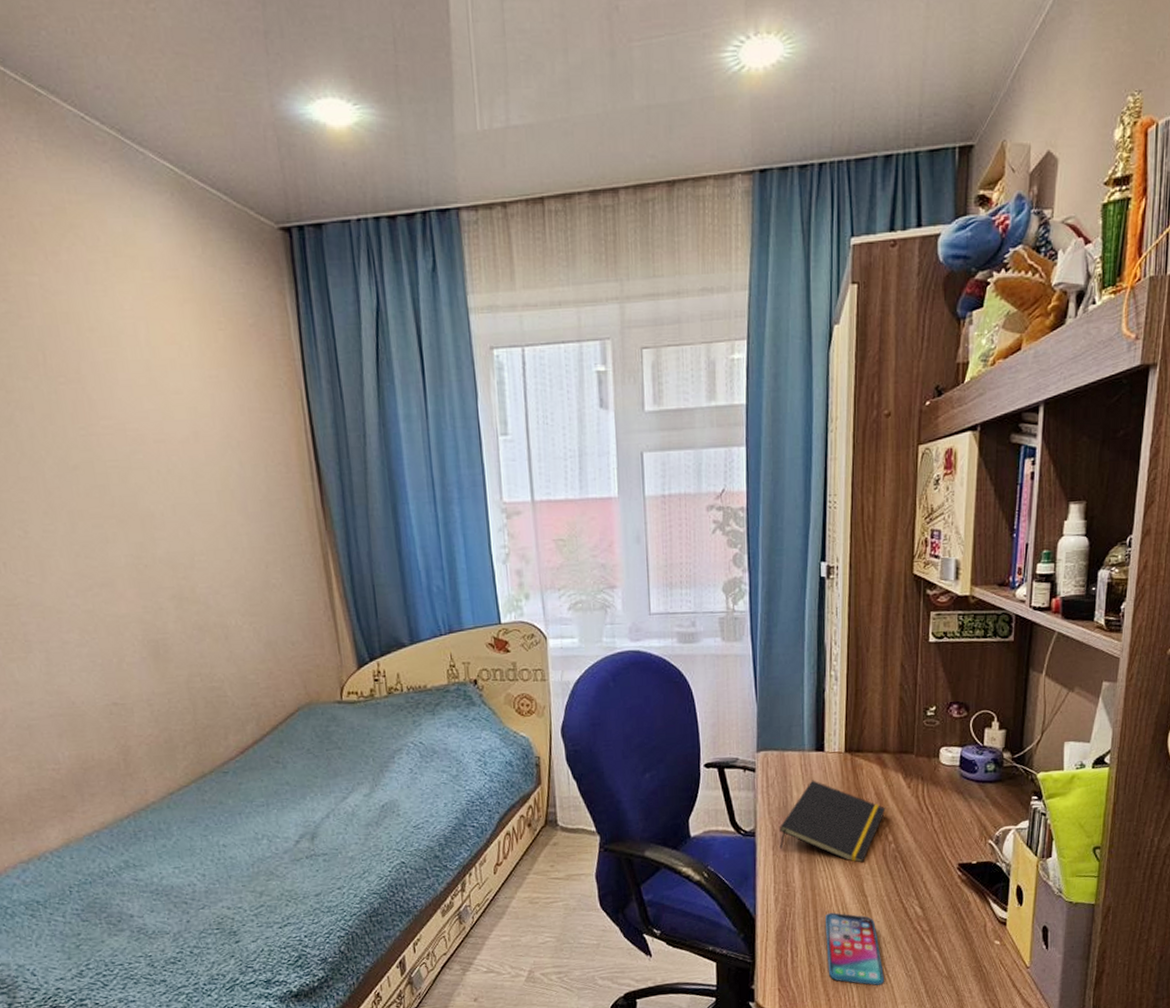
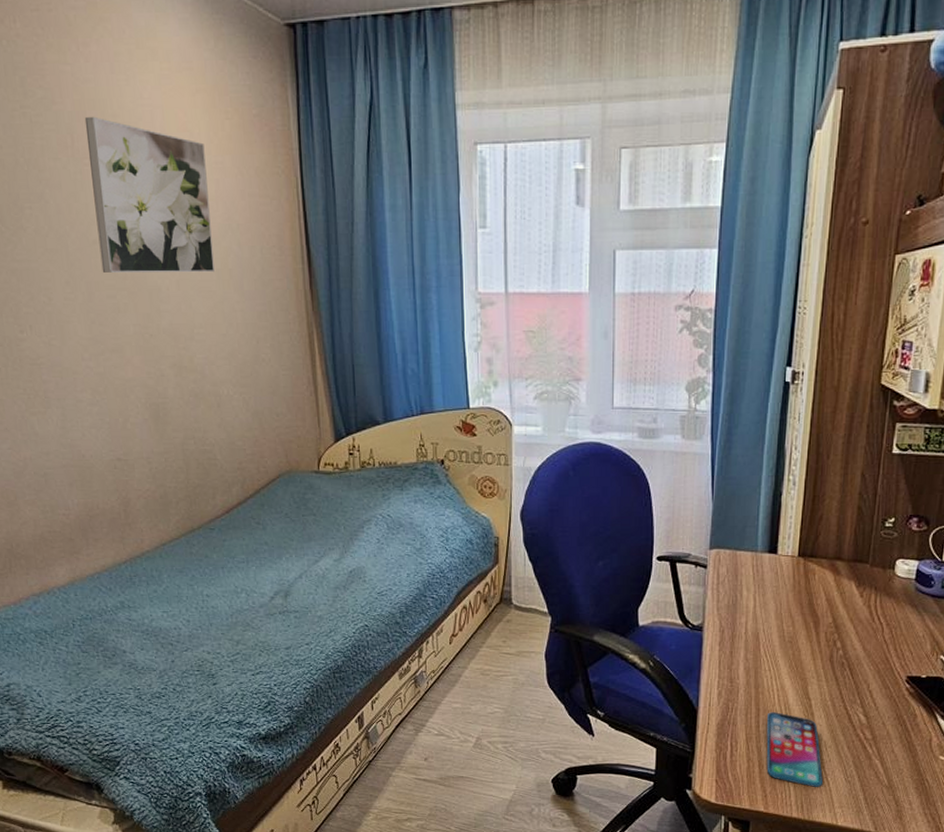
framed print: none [57,331,214,500] -> present [84,116,215,273]
notepad: present [779,780,886,862] -> none [725,581,836,665]

